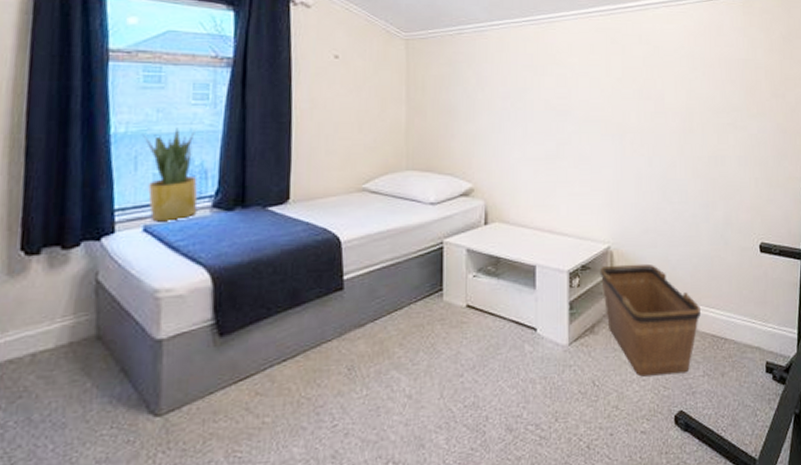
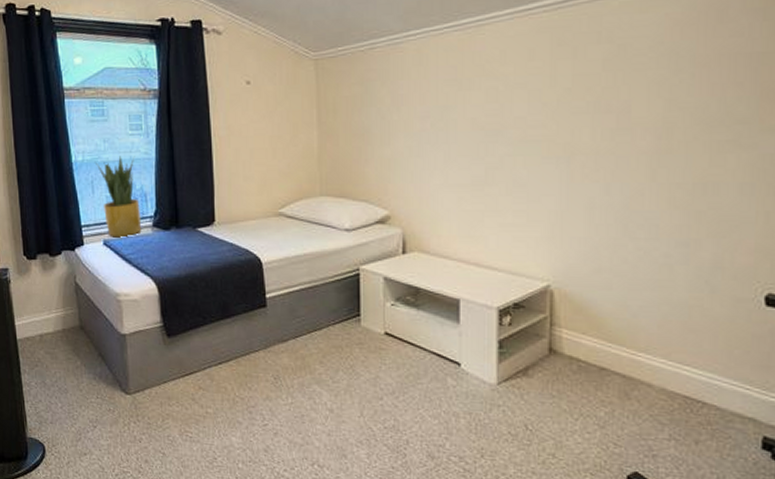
bicycle basket: present [599,263,701,377] -> none [536,305,669,433]

